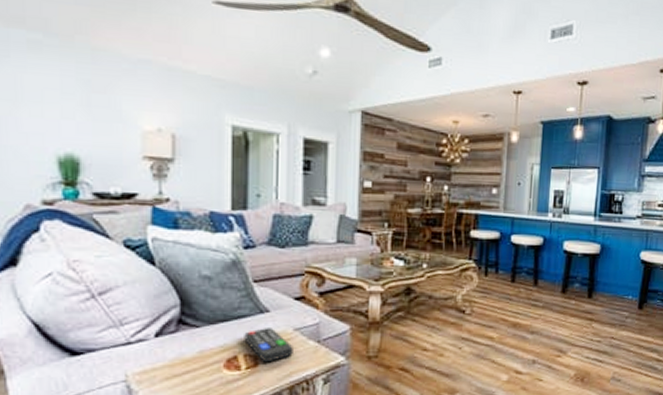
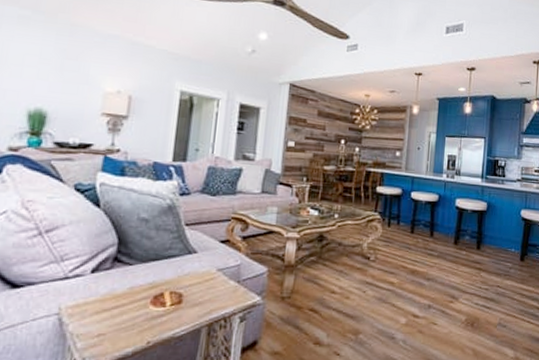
remote control: present [244,328,293,363] -> none [171,267,215,300]

